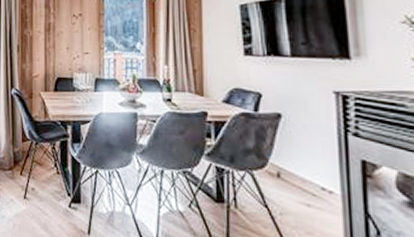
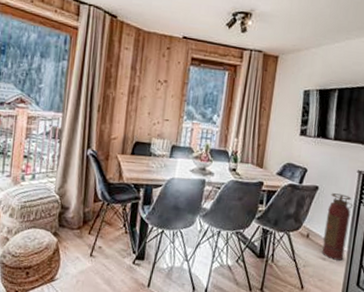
fire extinguisher: none [300,121,338,208] -> present [322,193,354,261]

